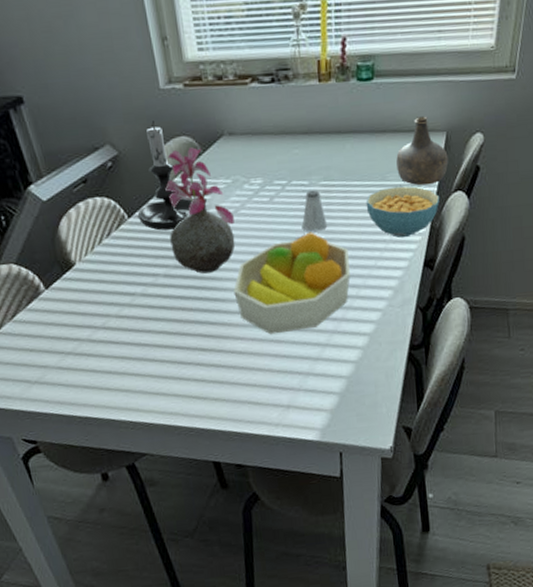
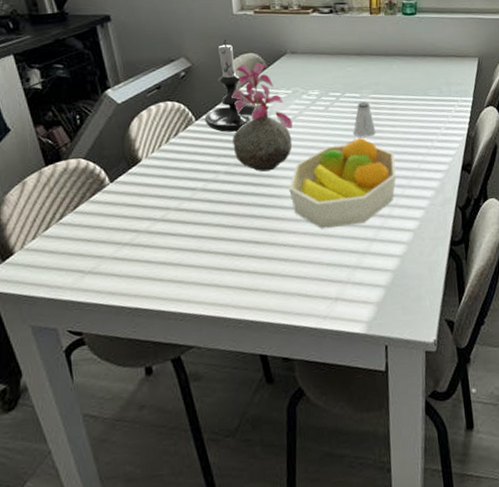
cereal bowl: present [365,186,440,238] -> none [410,101,475,145]
bottle: present [396,116,449,186] -> none [436,45,481,101]

